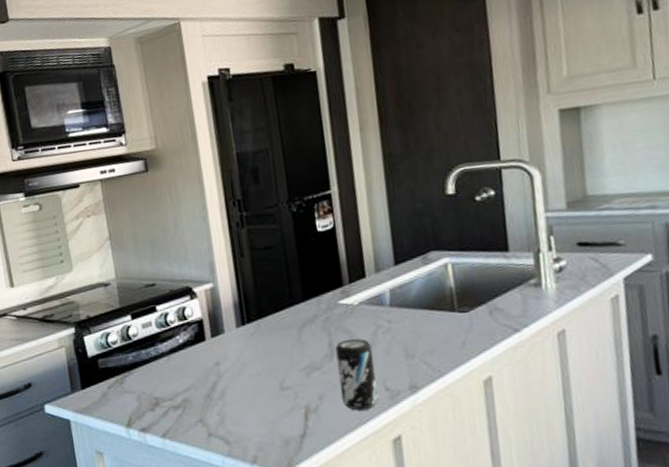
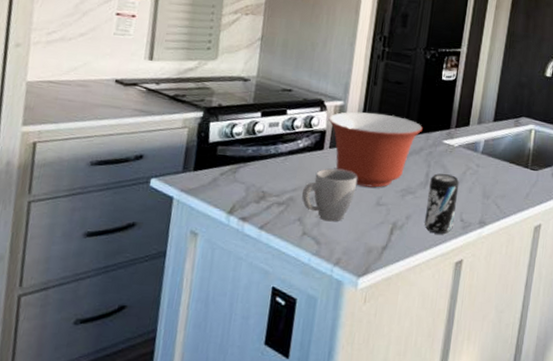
mug: none [196,357,253,418] -> present [302,168,357,222]
mixing bowl: none [201,285,311,372] -> present [328,111,423,188]

